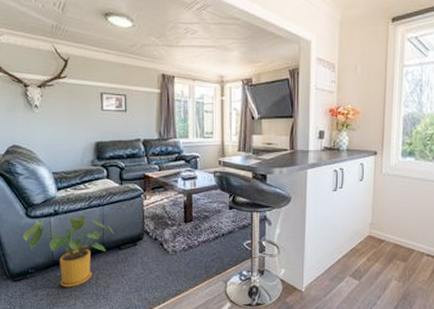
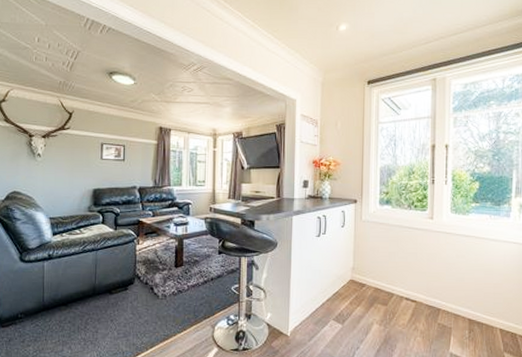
house plant: present [23,216,114,288] -> none [15,260,106,333]

